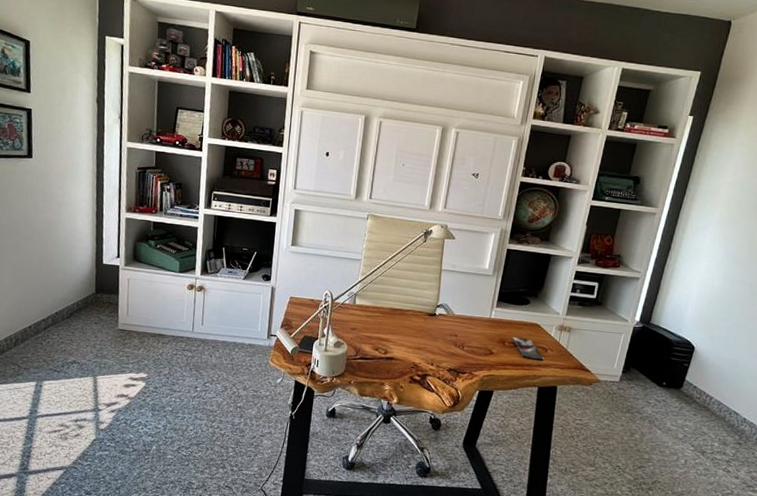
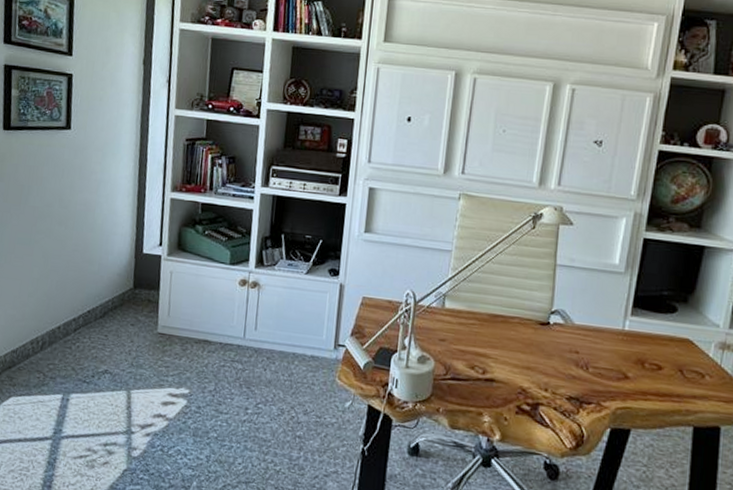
smartphone: present [512,336,544,361] -> none [654,355,700,390]

